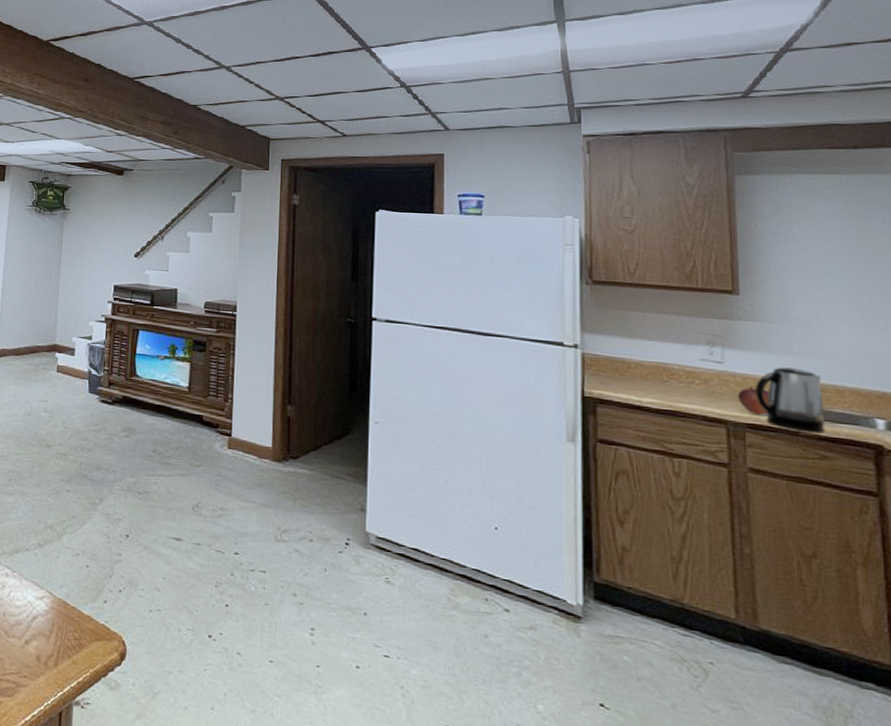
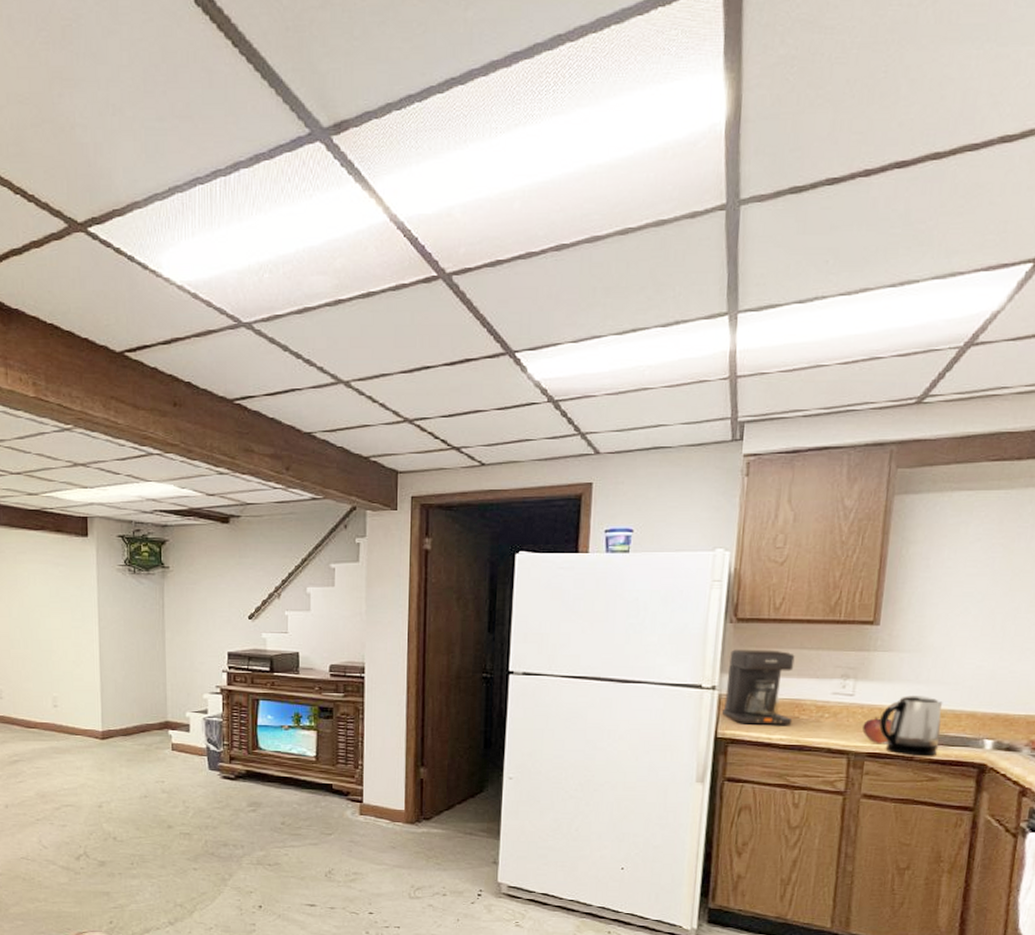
coffee maker: none [587,310,662,389] -> present [722,649,795,725]

